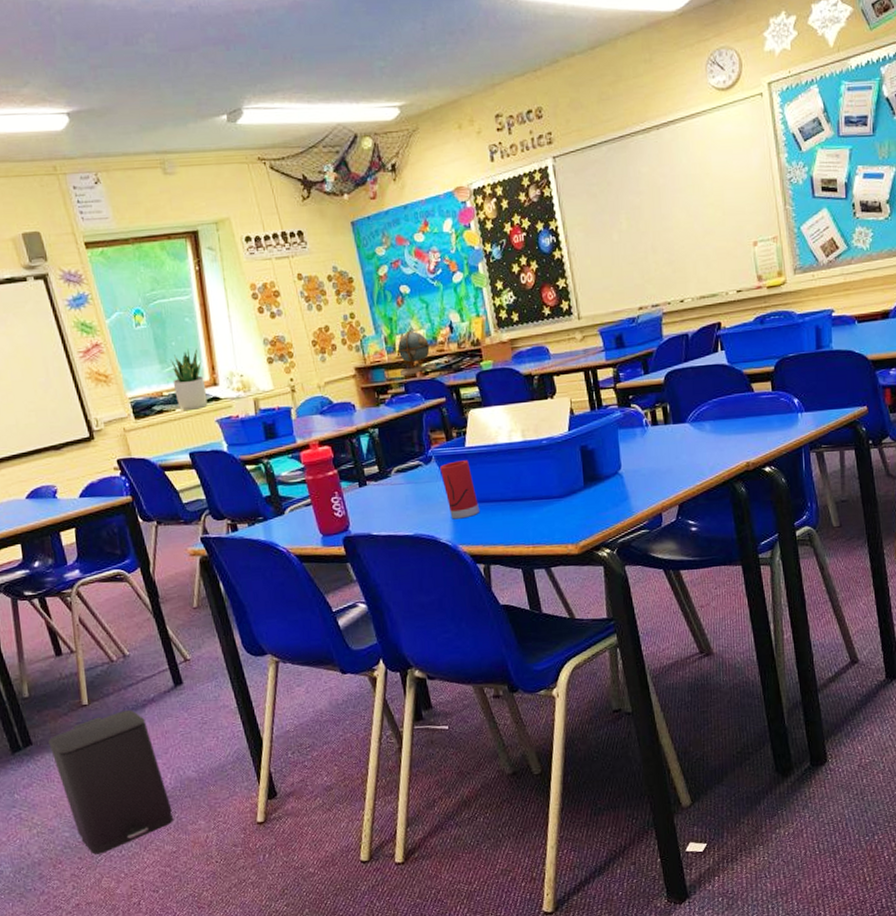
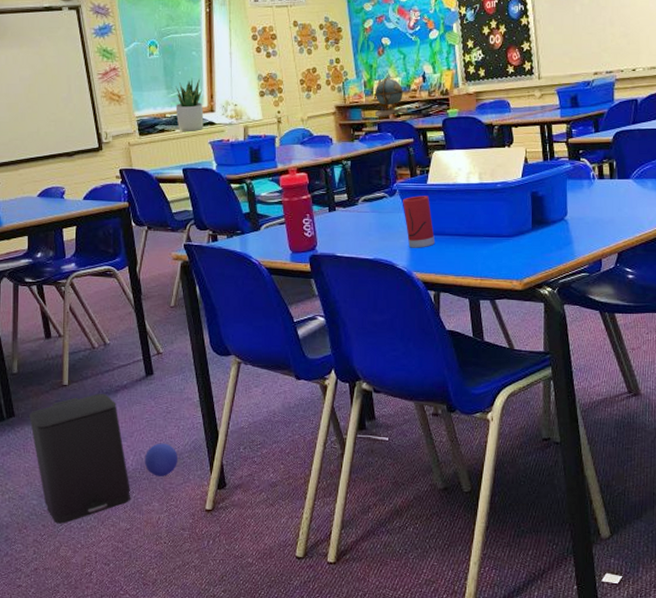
ball: none [183,756,221,793] -> present [144,443,178,476]

